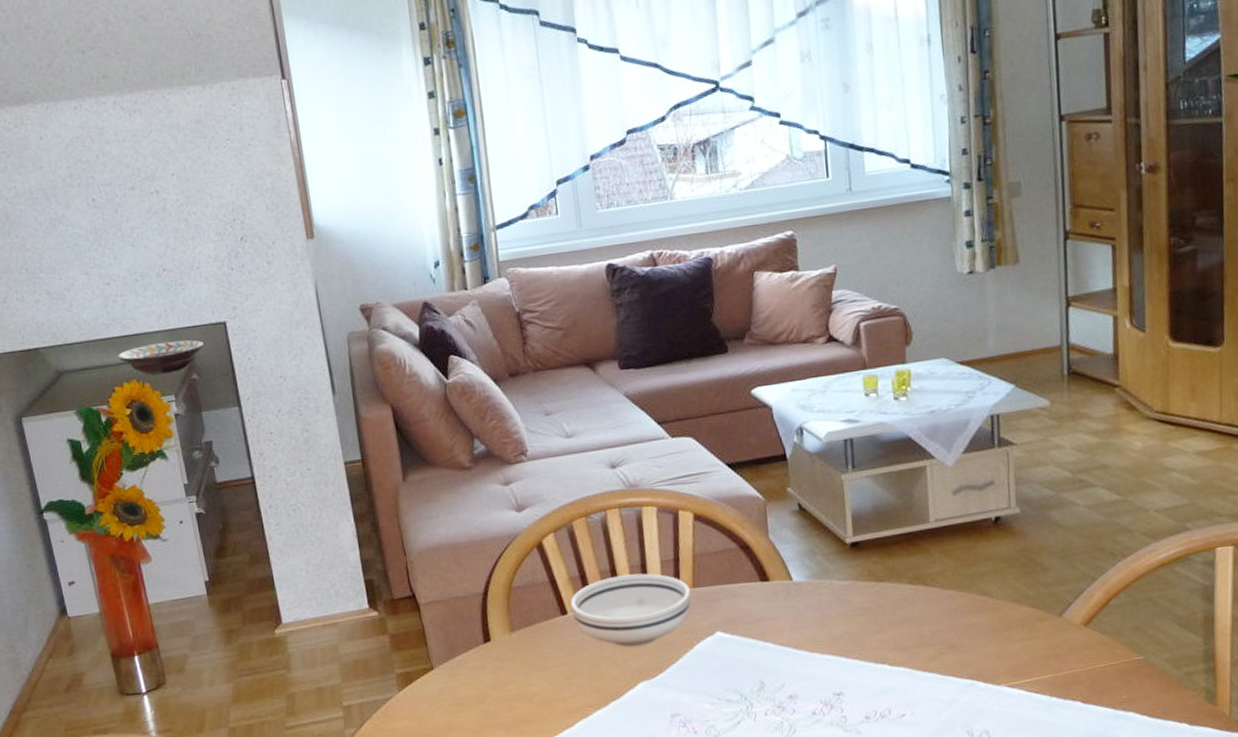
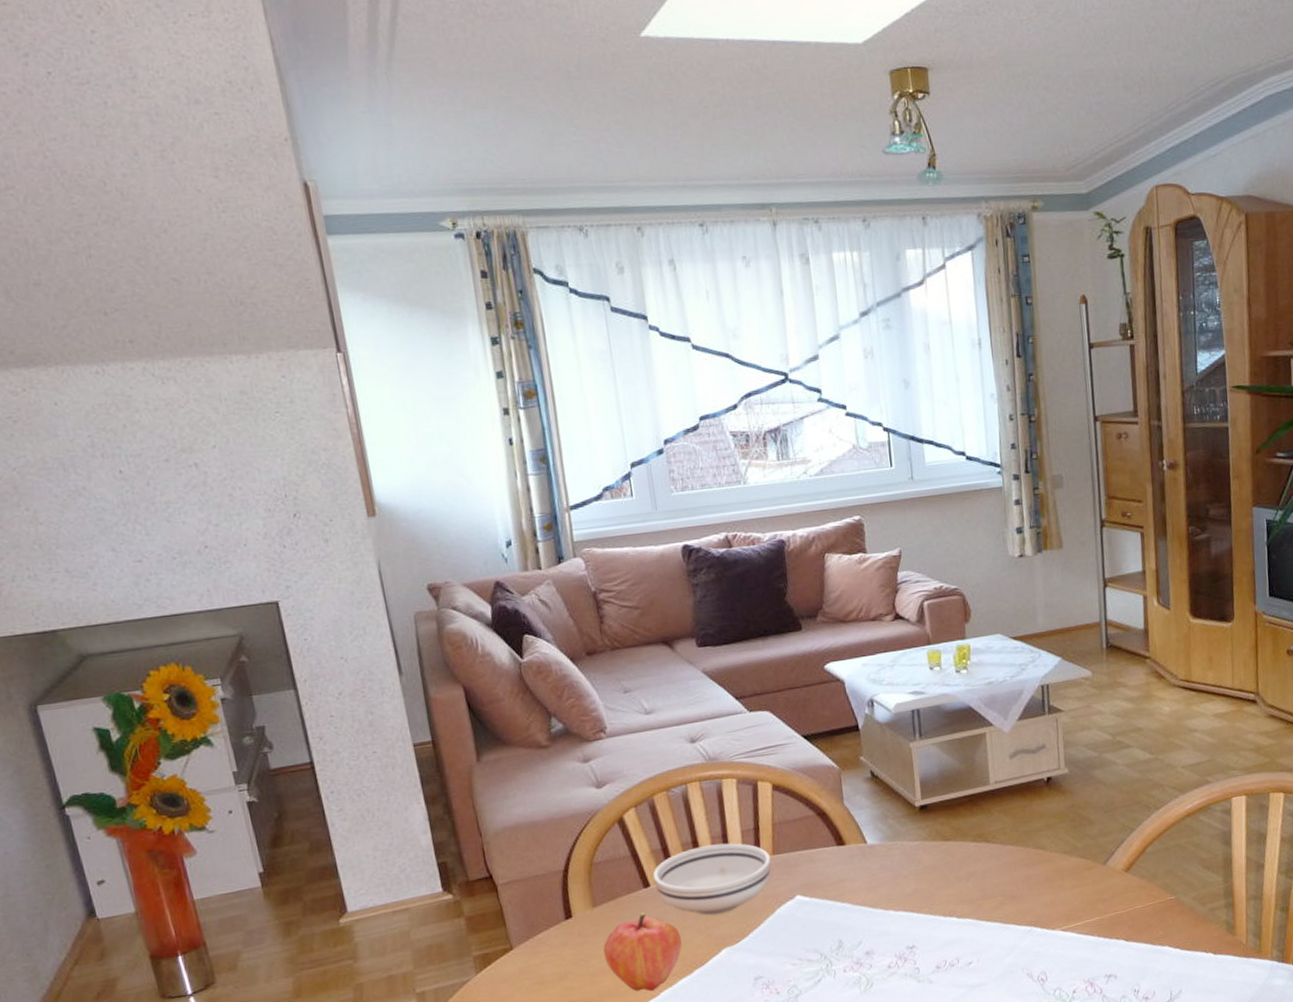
decorative bowl: present [117,340,204,375] -> none [151,620,254,658]
fruit: none [520,640,598,721] -> present [603,912,682,992]

